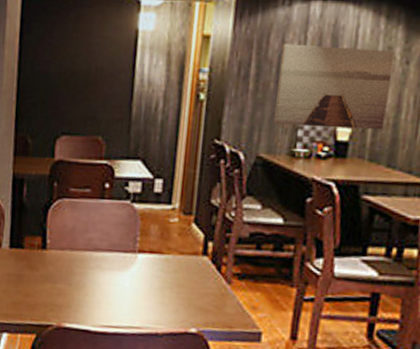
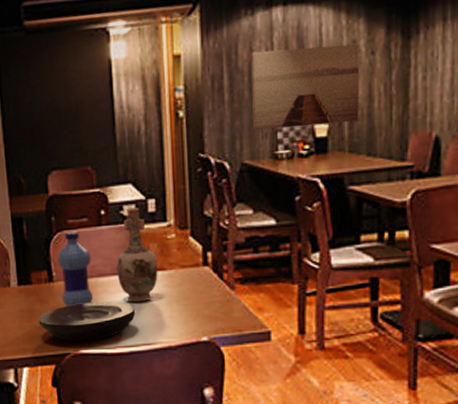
plate: none [25,275,126,316] -> present [38,301,135,342]
water bottle: none [53,200,89,278] -> present [57,231,93,307]
vase: none [112,185,156,284] -> present [116,207,158,303]

